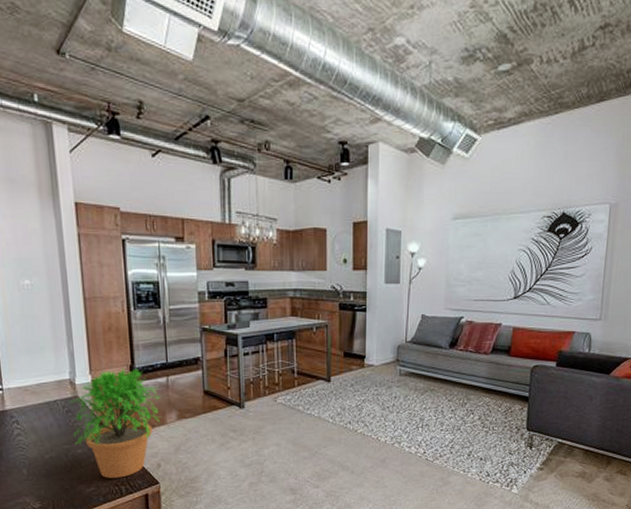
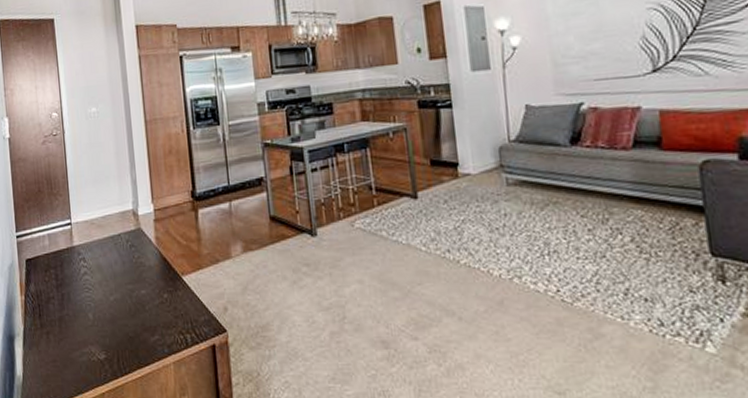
potted plant: present [70,368,162,478] -> none [133,194,226,324]

